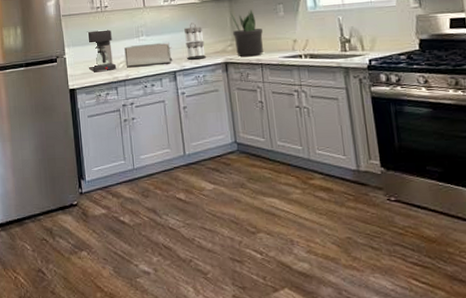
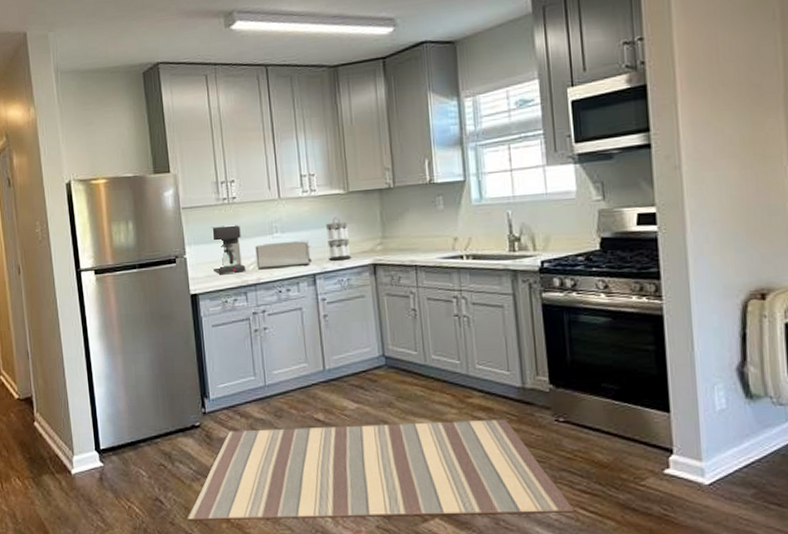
rug: none [66,199,408,291] -> present [187,420,574,521]
planter: present [230,9,264,57] -> none [380,202,419,258]

